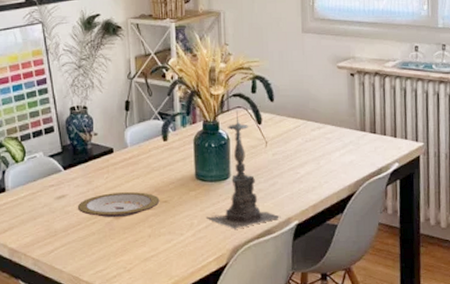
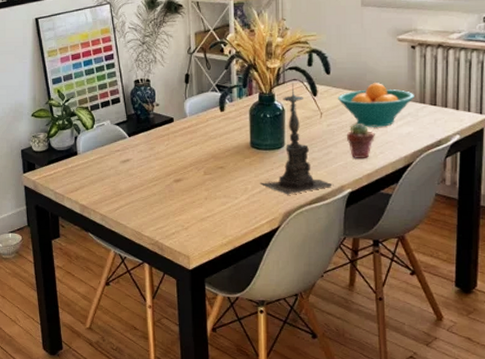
plate: present [77,192,160,218] -> none [140,158,216,181]
fruit bowl: none [281,110,355,156] -> present [337,83,414,127]
potted succulent: none [291,152,319,188] -> present [346,124,375,158]

